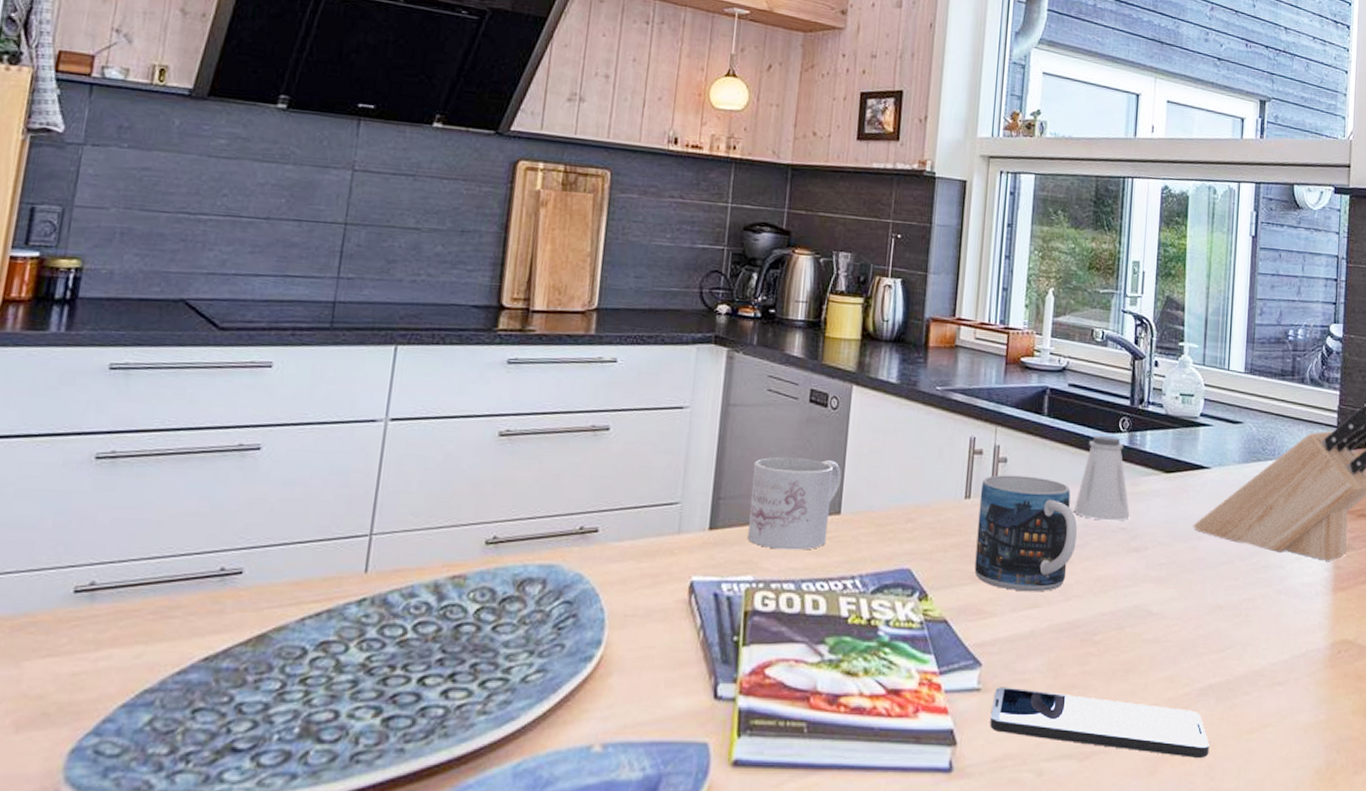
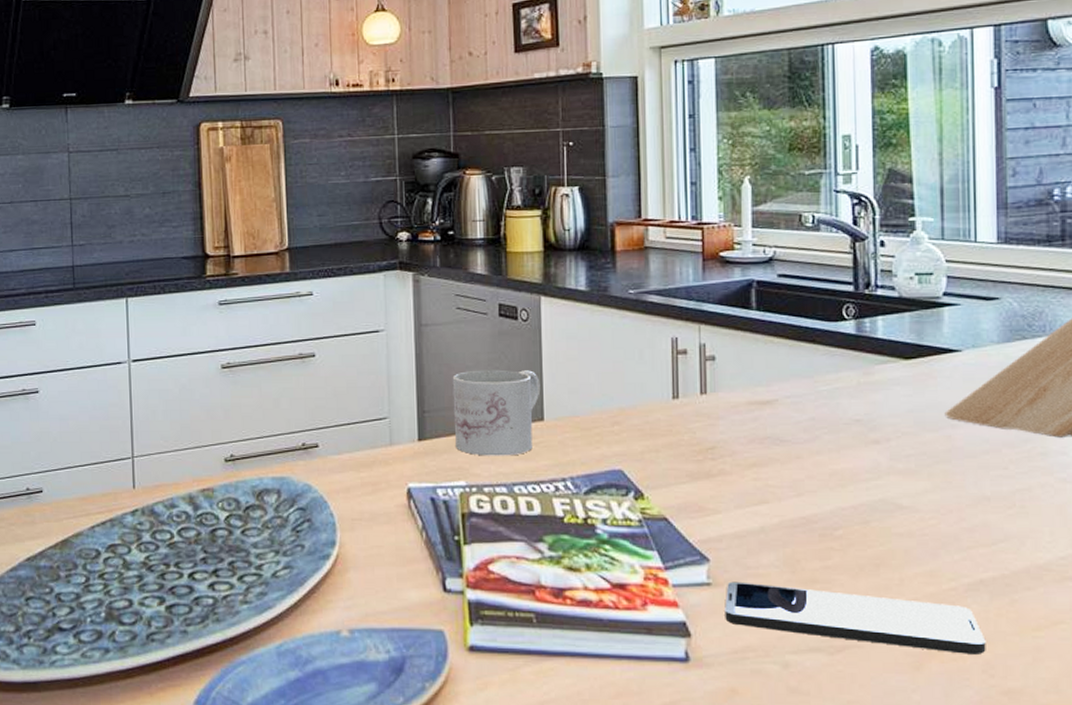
mug: present [974,475,1077,592] -> none [689,372,804,488]
saltshaker: present [1074,436,1130,521] -> none [798,326,865,414]

